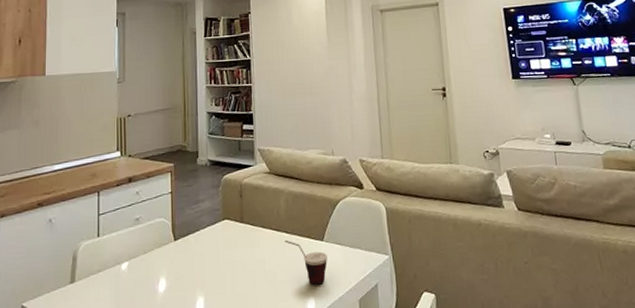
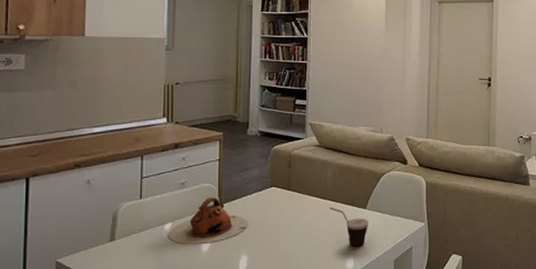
teapot: none [125,233,203,285] -> present [168,197,248,244]

